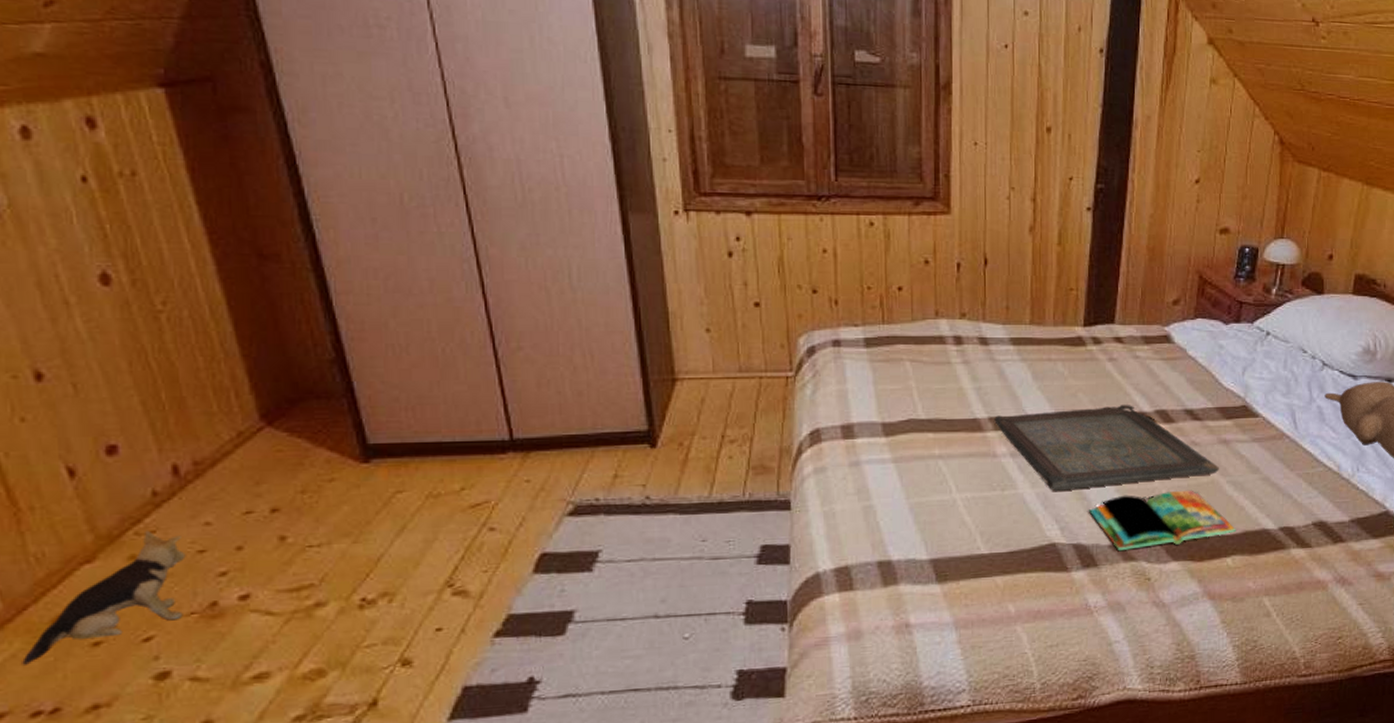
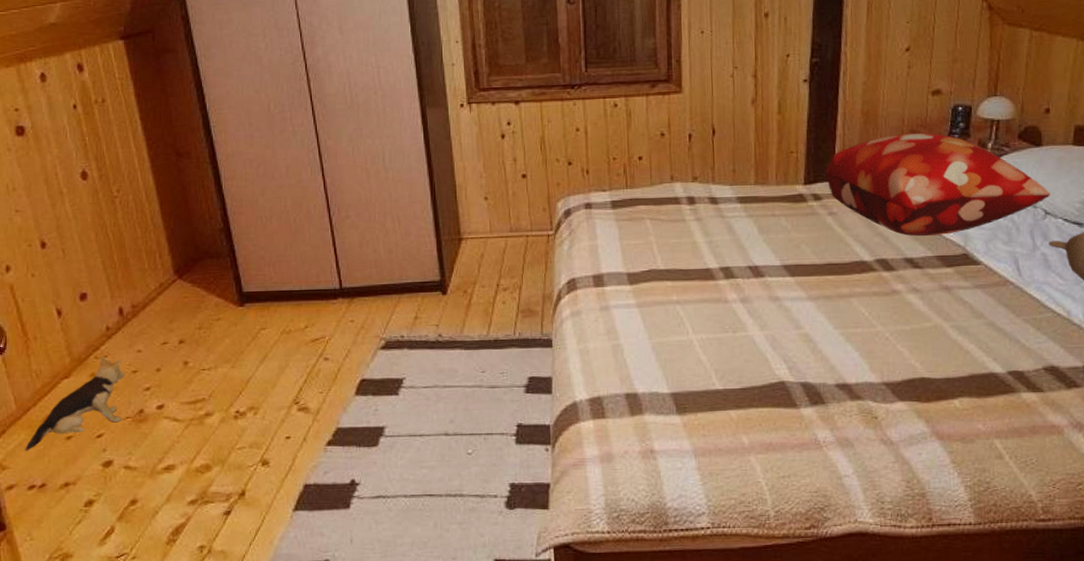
serving tray: present [994,405,1220,492] -> none [725,255,943,335]
book: present [1089,490,1236,552] -> none [815,333,962,391]
decorative pillow: none [1107,274,1329,385] -> present [825,132,1051,236]

